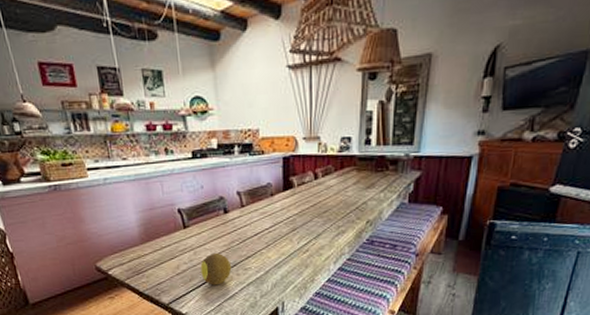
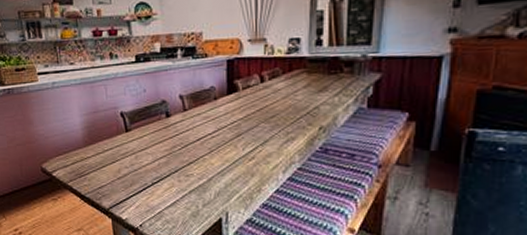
fruit: present [200,252,232,286] -> none [141,157,173,192]

